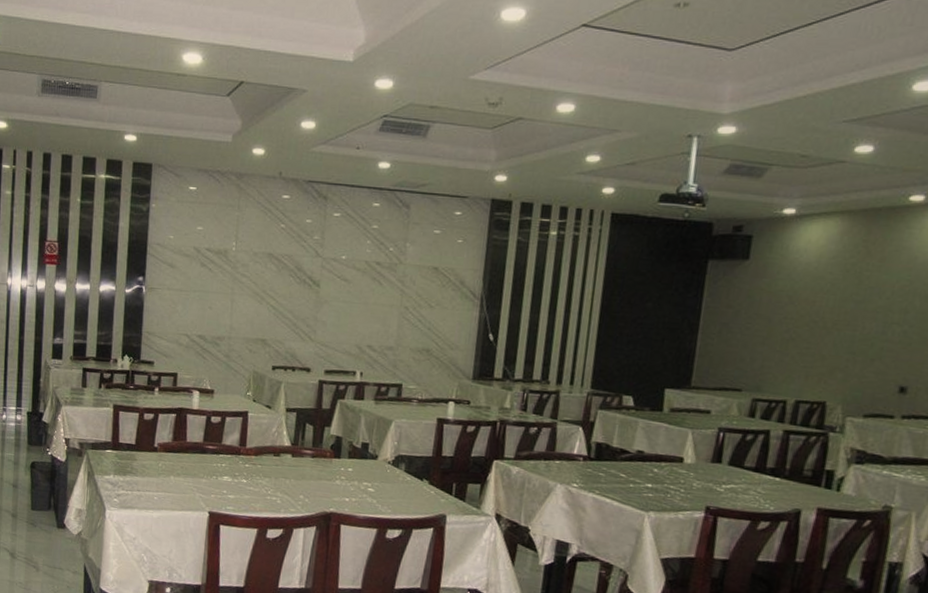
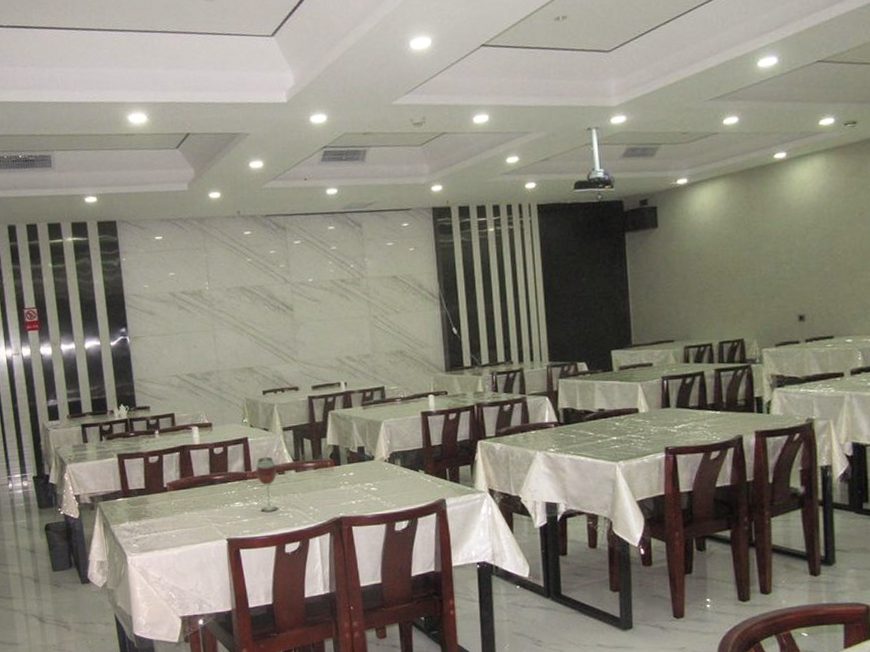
wineglass: none [248,434,272,493] -> present [256,456,278,513]

